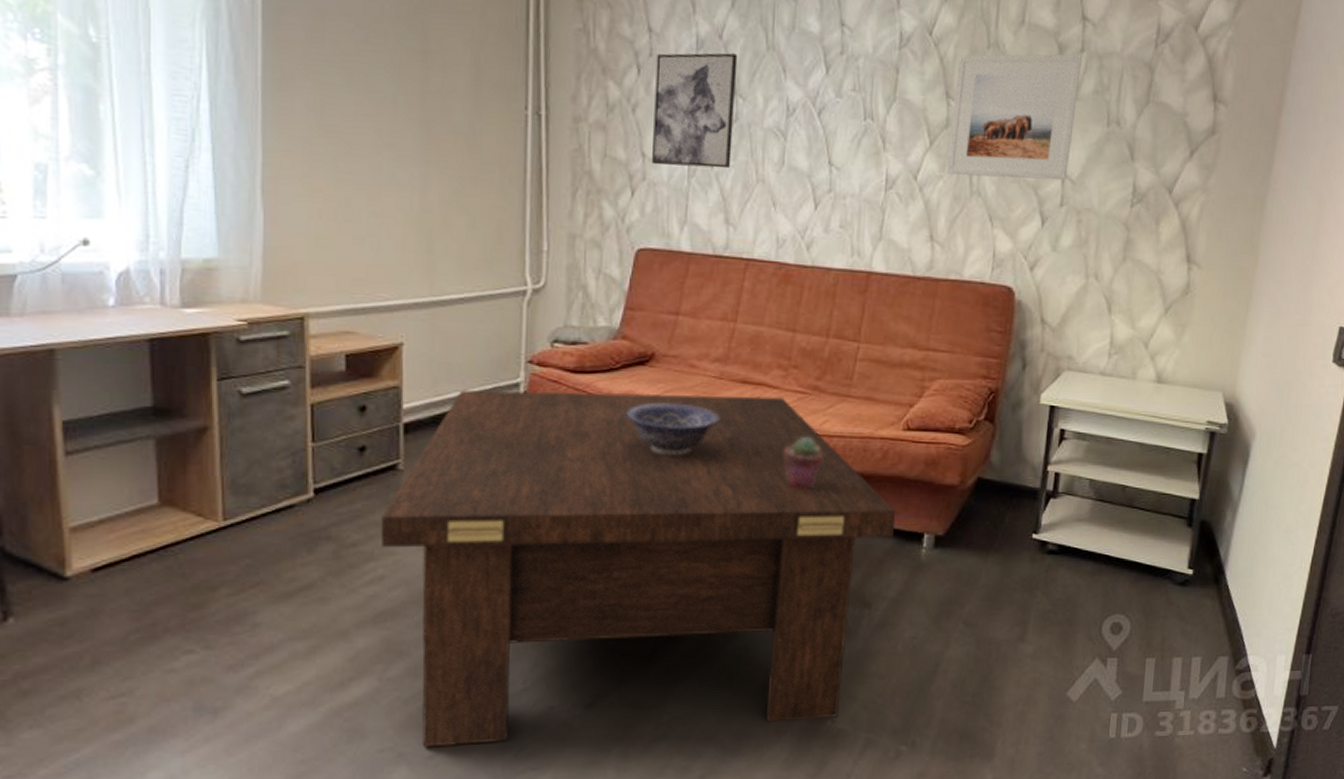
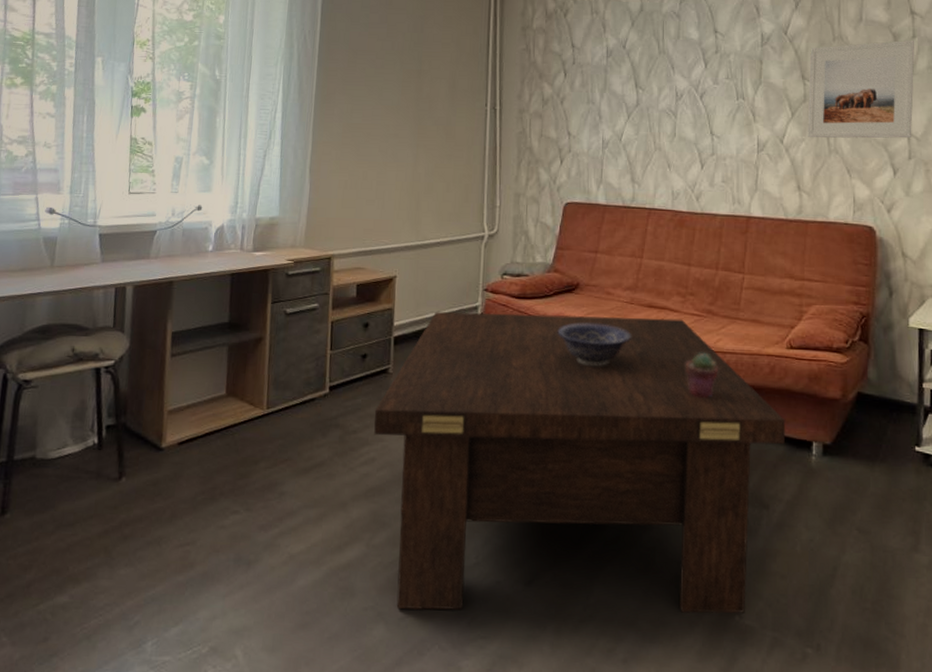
wall art: present [652,52,738,169] -> none [576,58,637,141]

